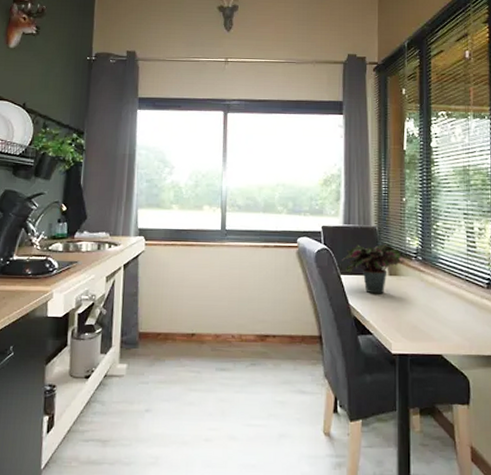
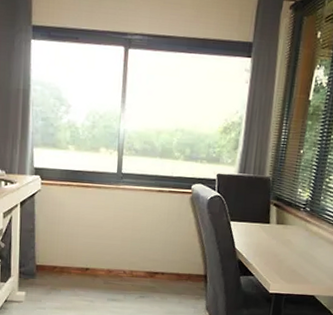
potted plant: present [341,244,406,294] -> none [232,193,294,241]

